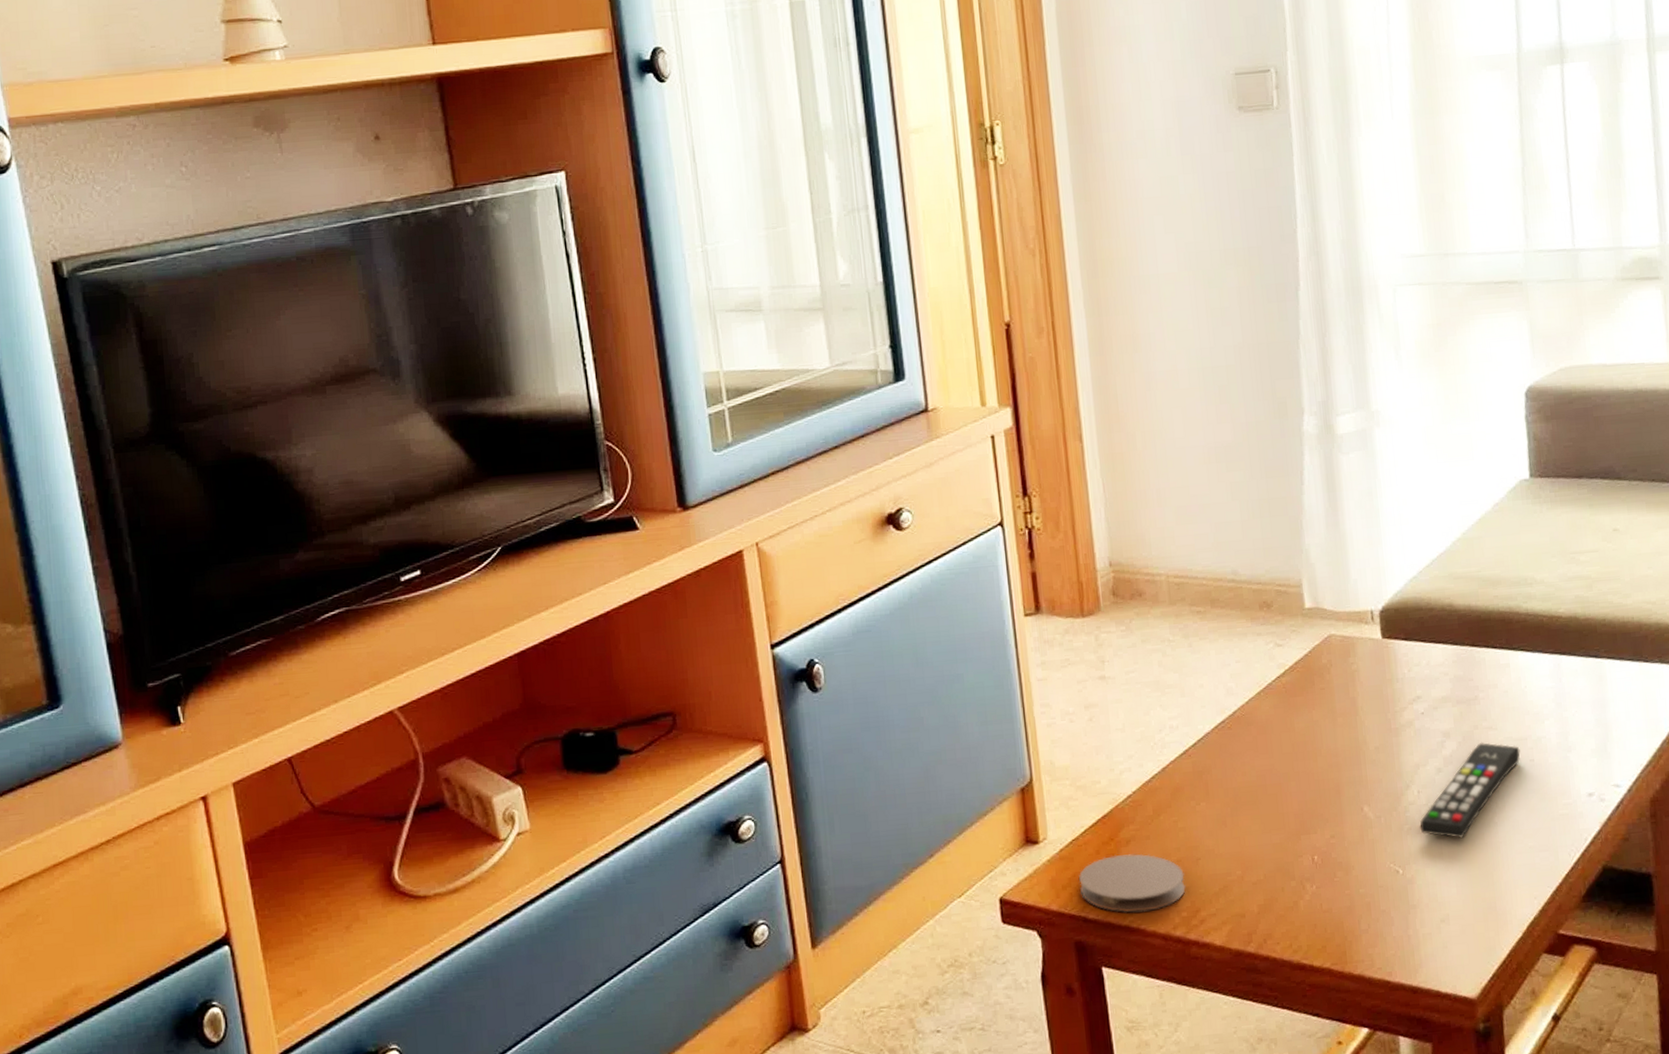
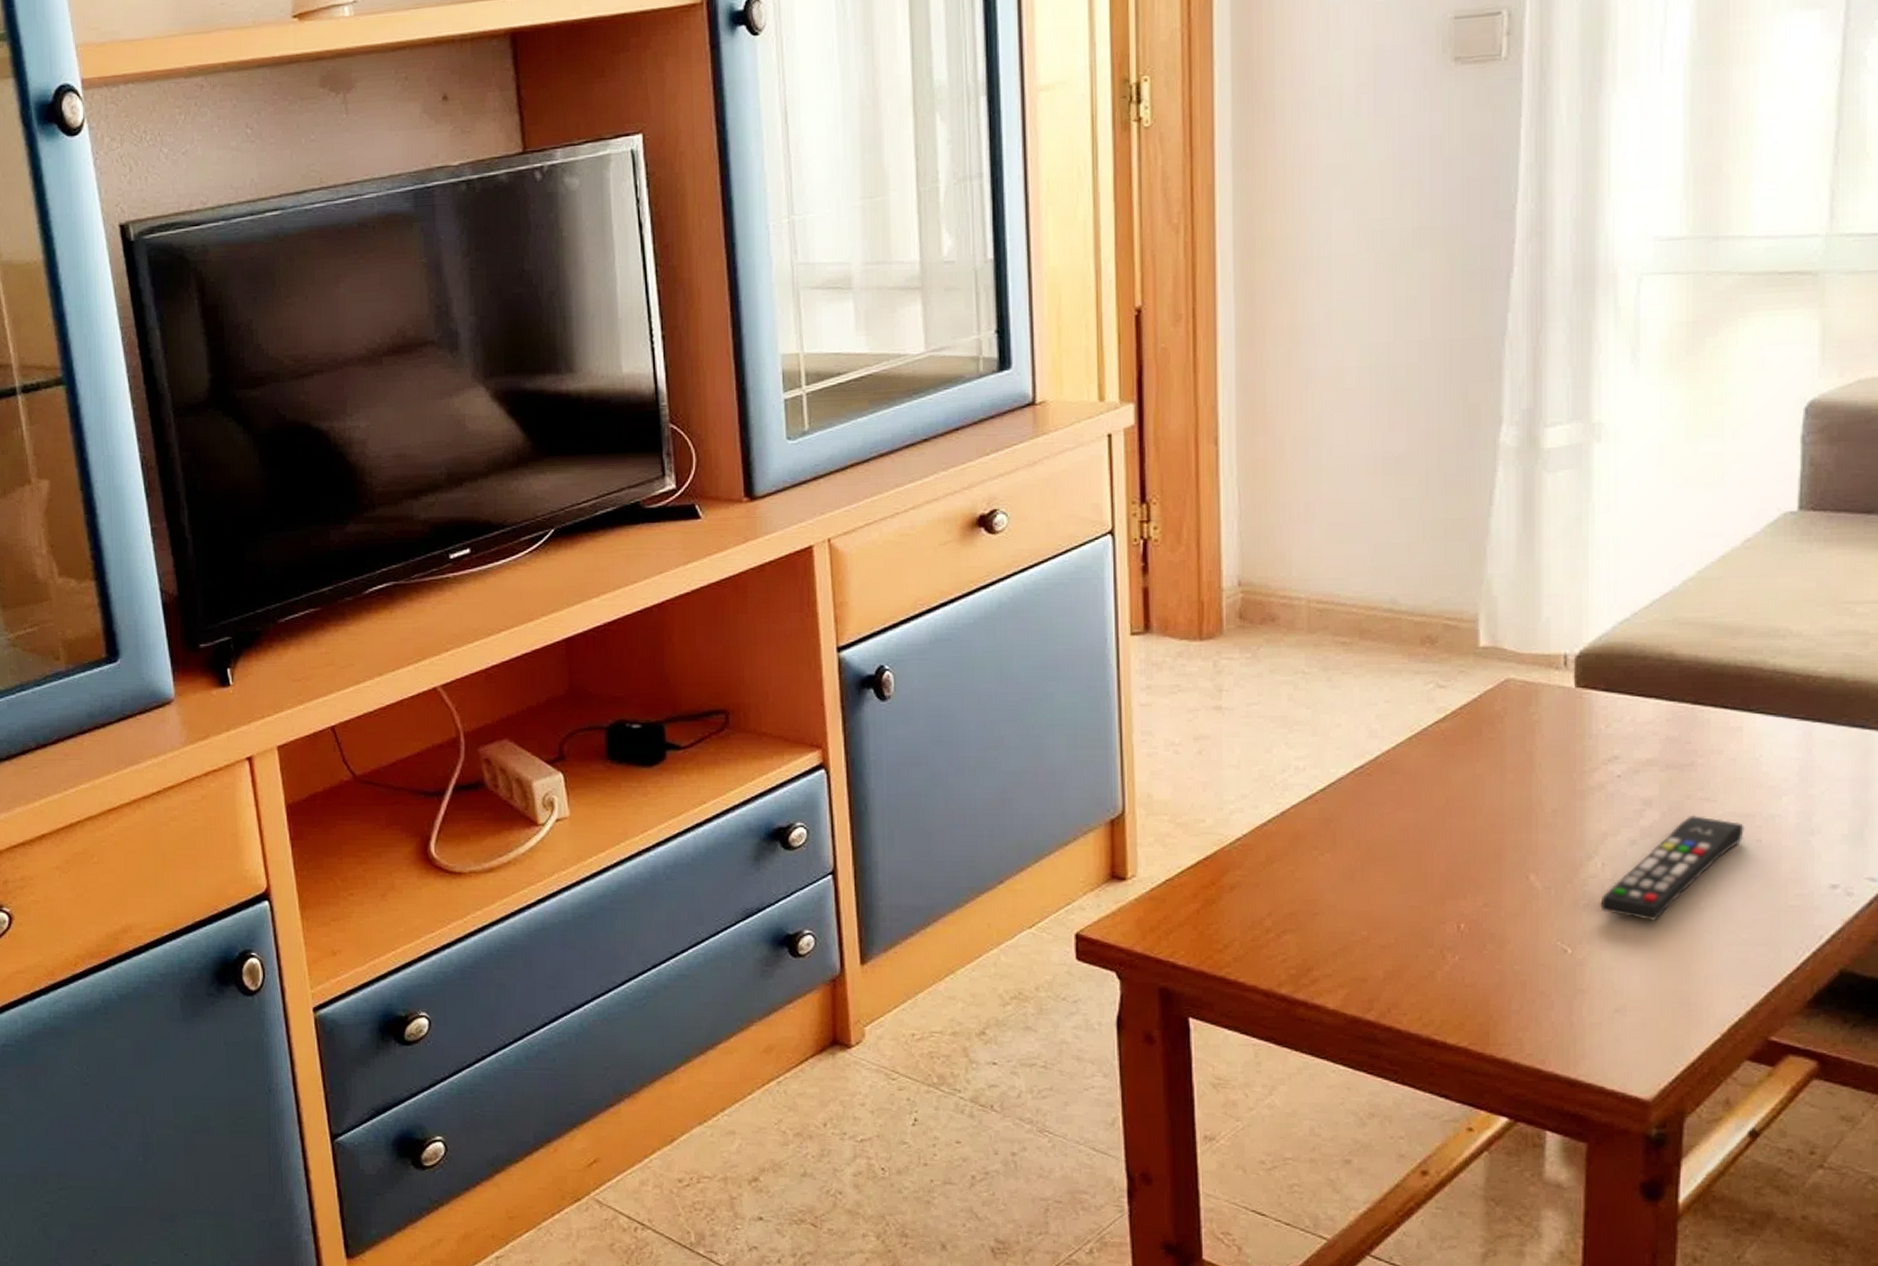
coaster: present [1078,854,1186,913] -> none [1169,900,1297,964]

